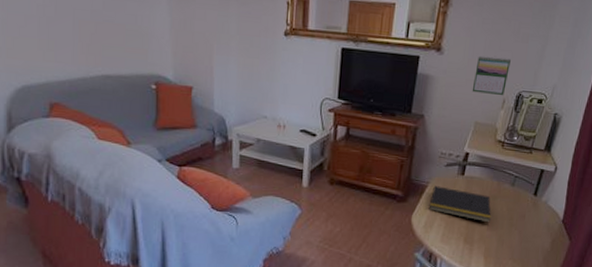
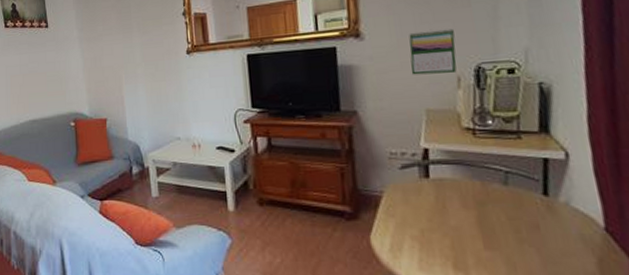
notepad: present [428,186,492,223] -> none [389,195,487,240]

